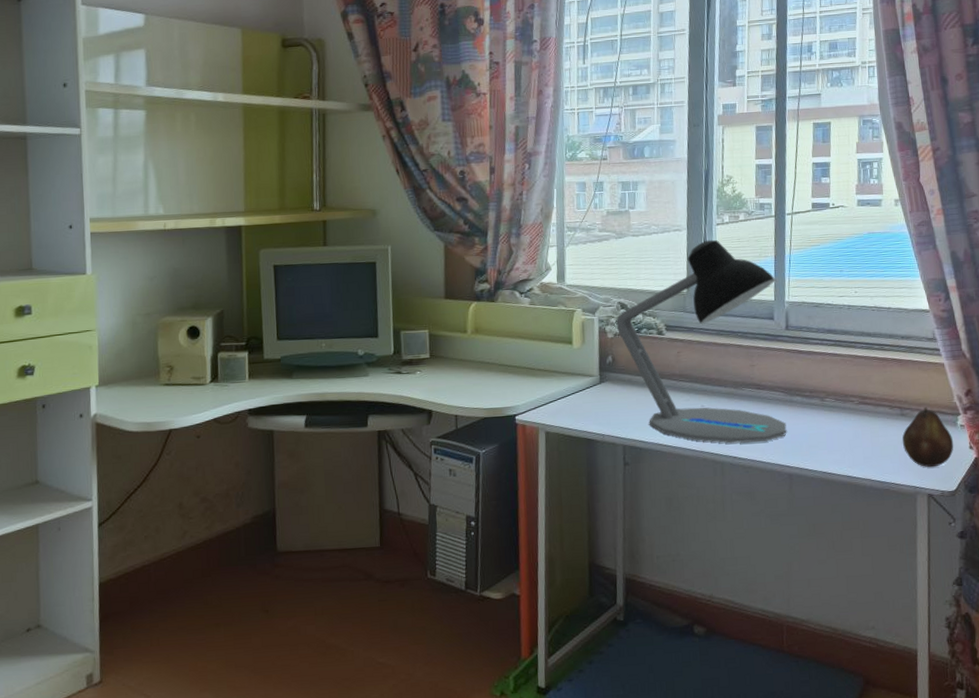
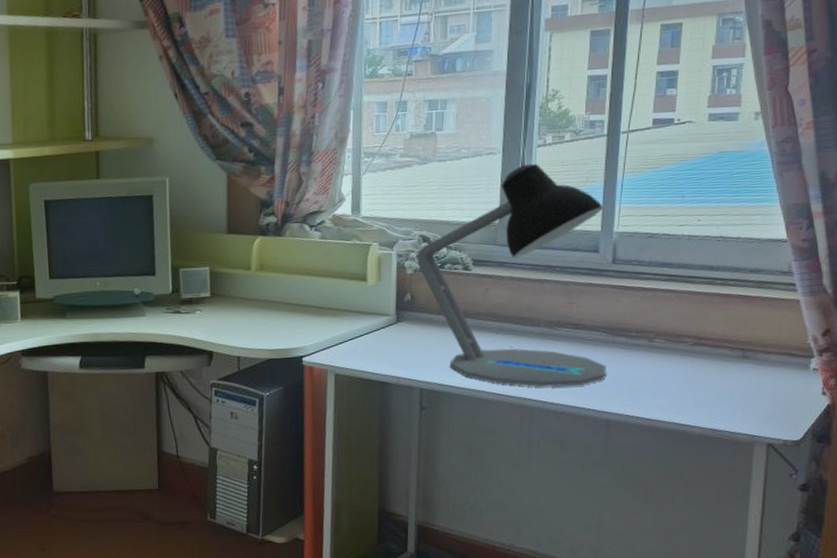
fruit: present [902,407,954,468] -> none [741,349,804,415]

